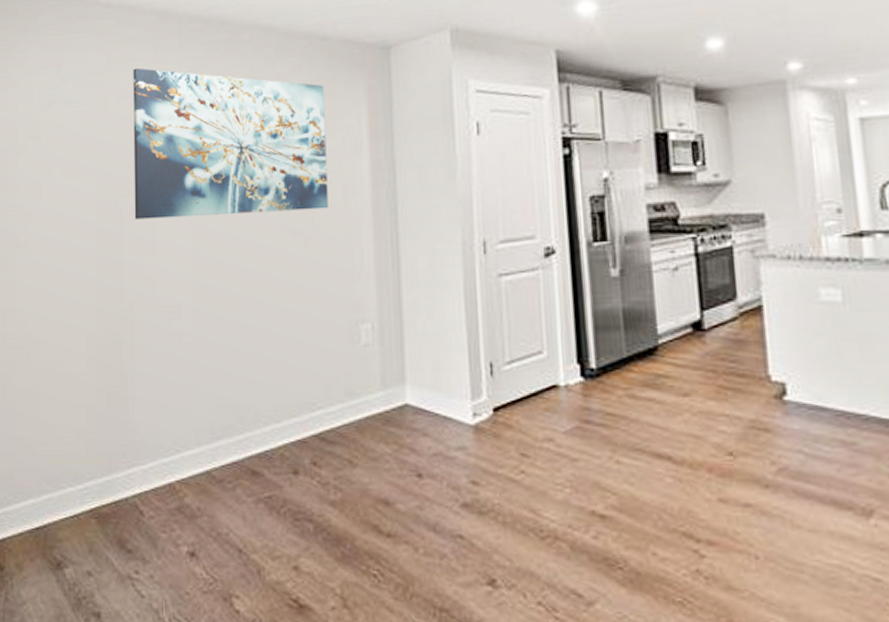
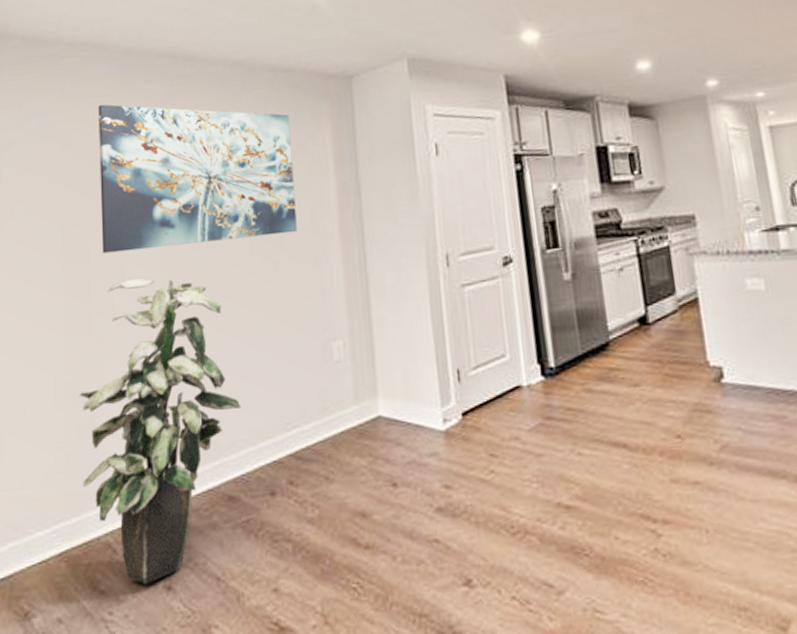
indoor plant: none [110,247,267,549] -> present [79,279,241,585]

